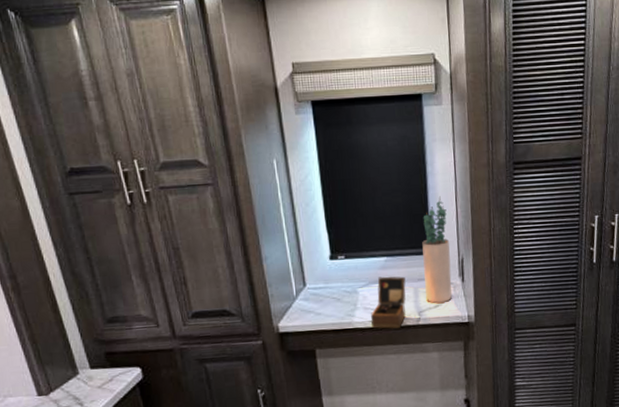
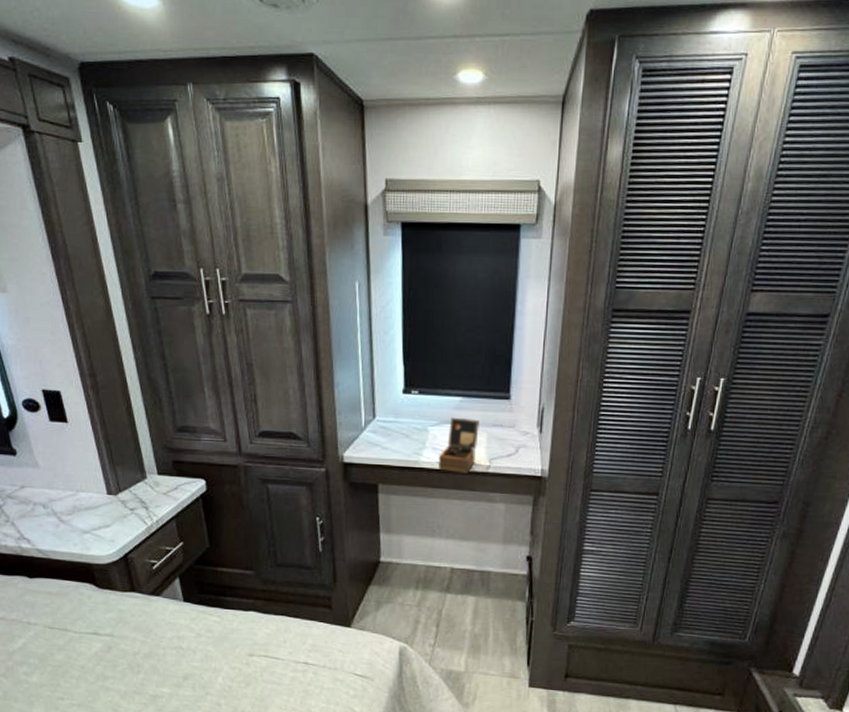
vase: present [422,196,452,304] -> none [499,338,532,453]

